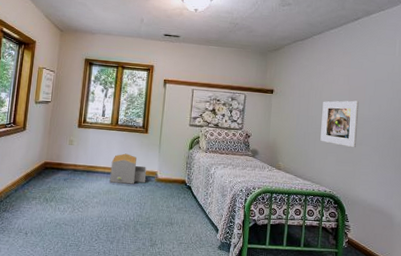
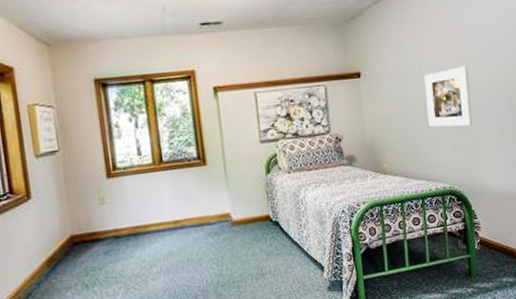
architectural model: present [109,153,147,185] -> none [165,198,218,242]

